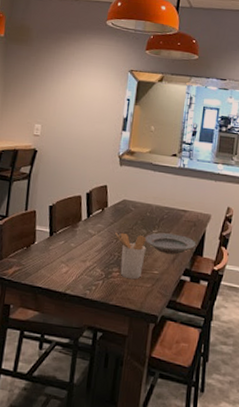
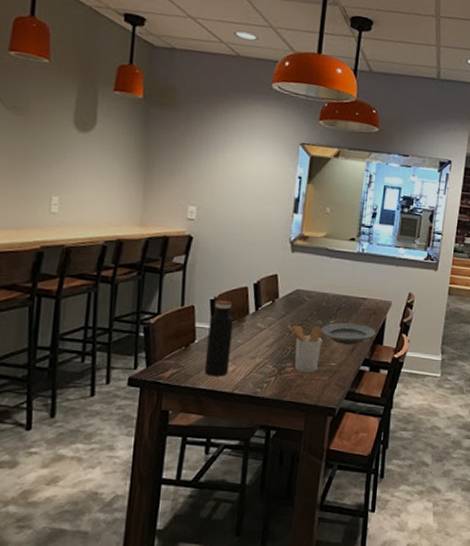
water bottle: none [41,206,68,277] -> present [204,300,233,377]

